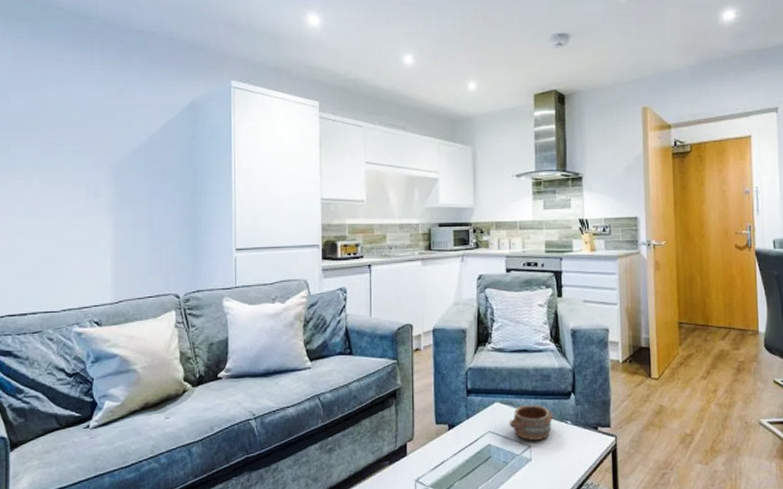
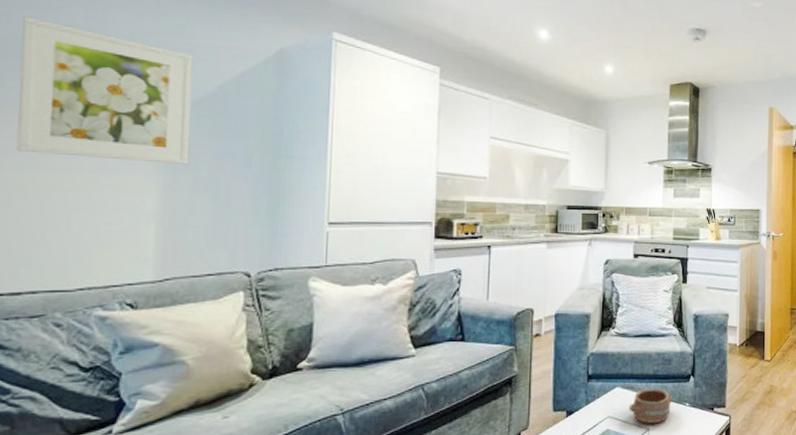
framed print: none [18,96,131,205] -> present [16,17,193,165]

